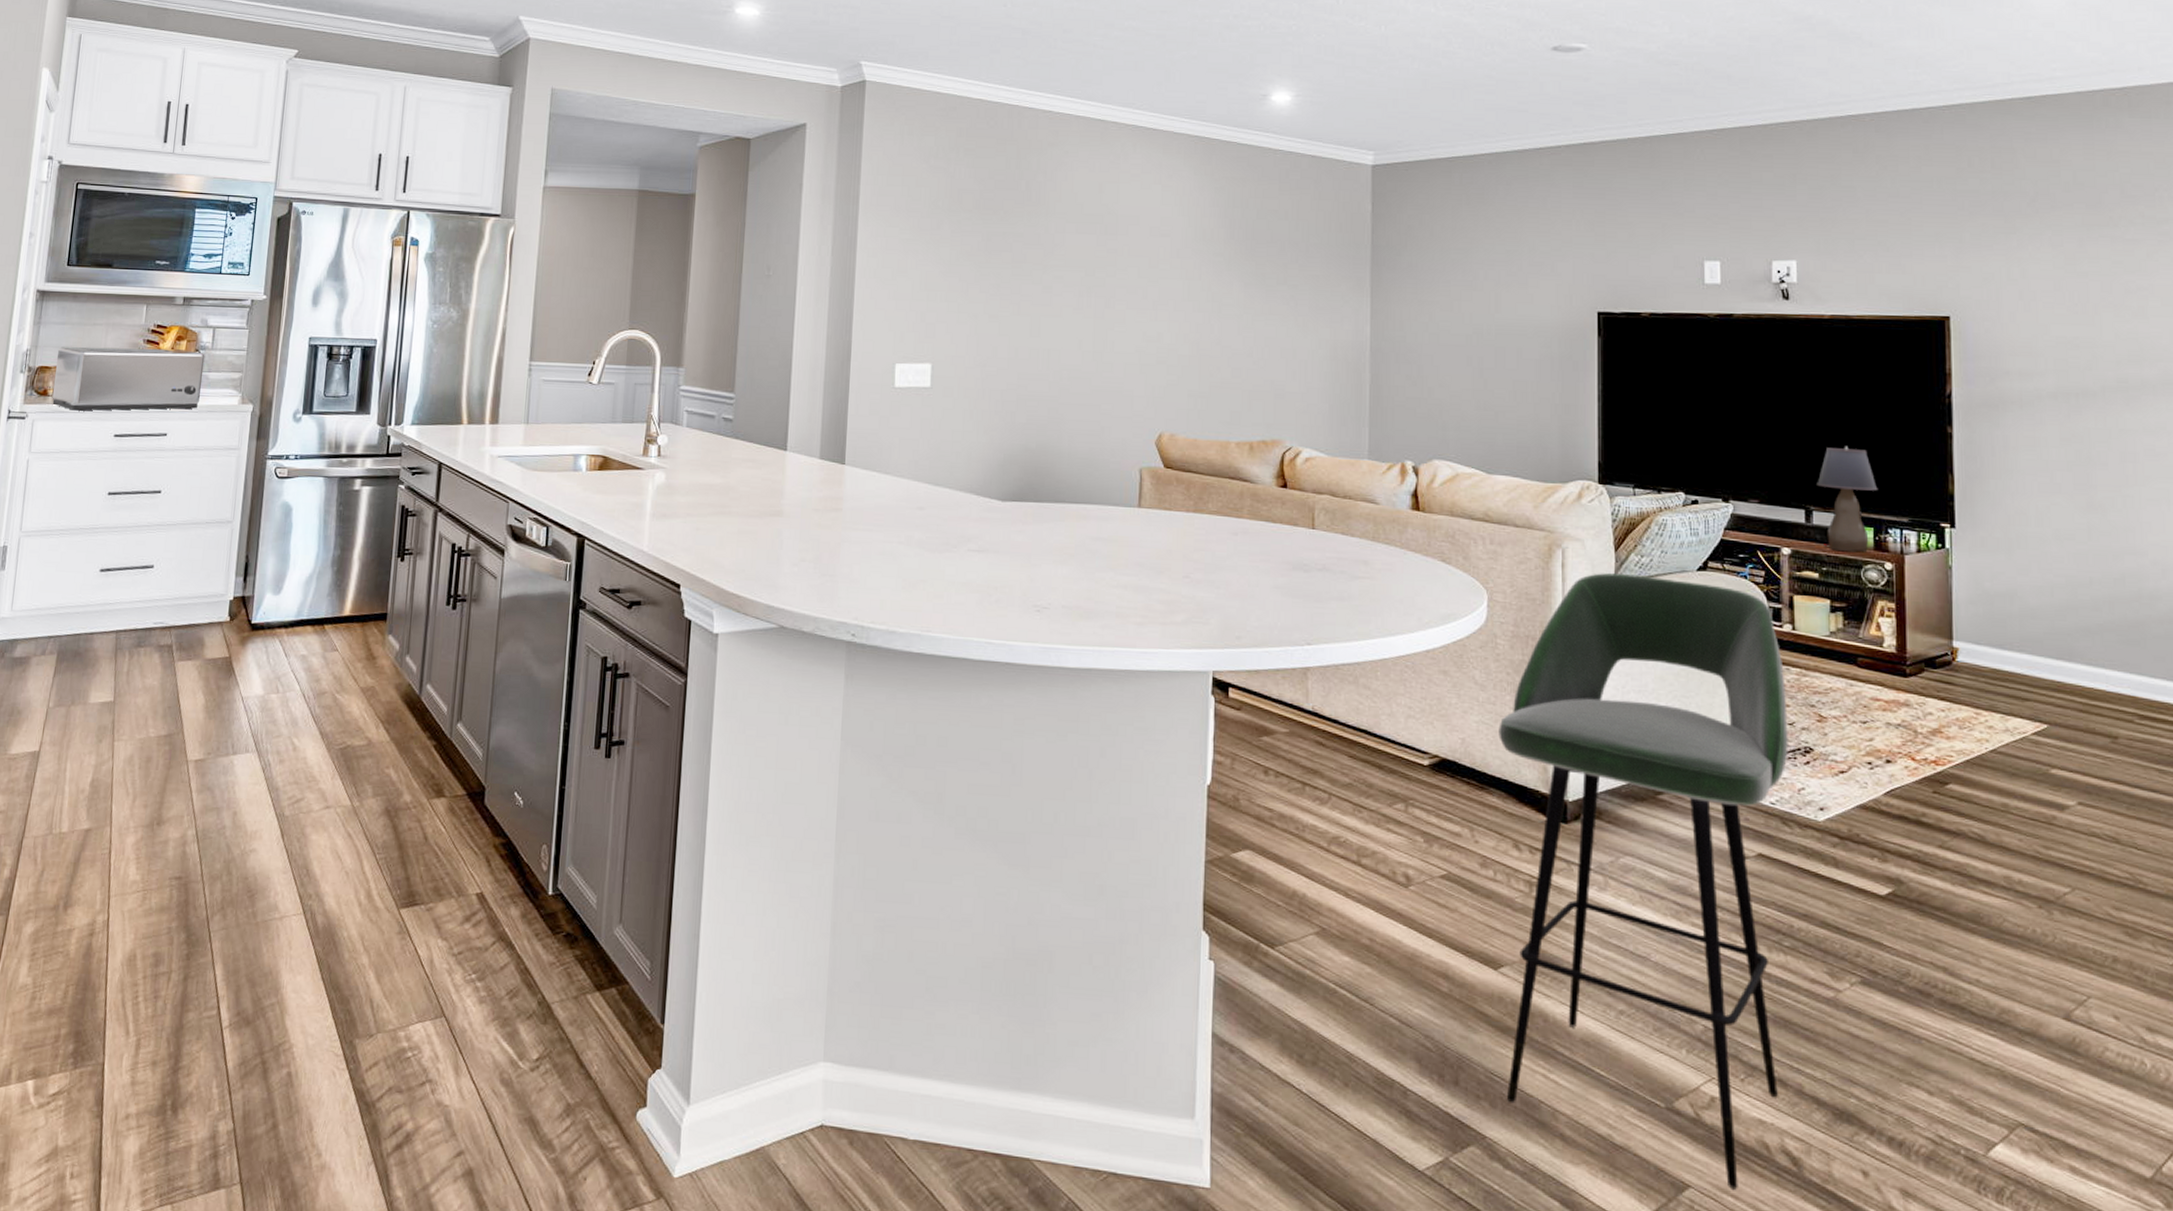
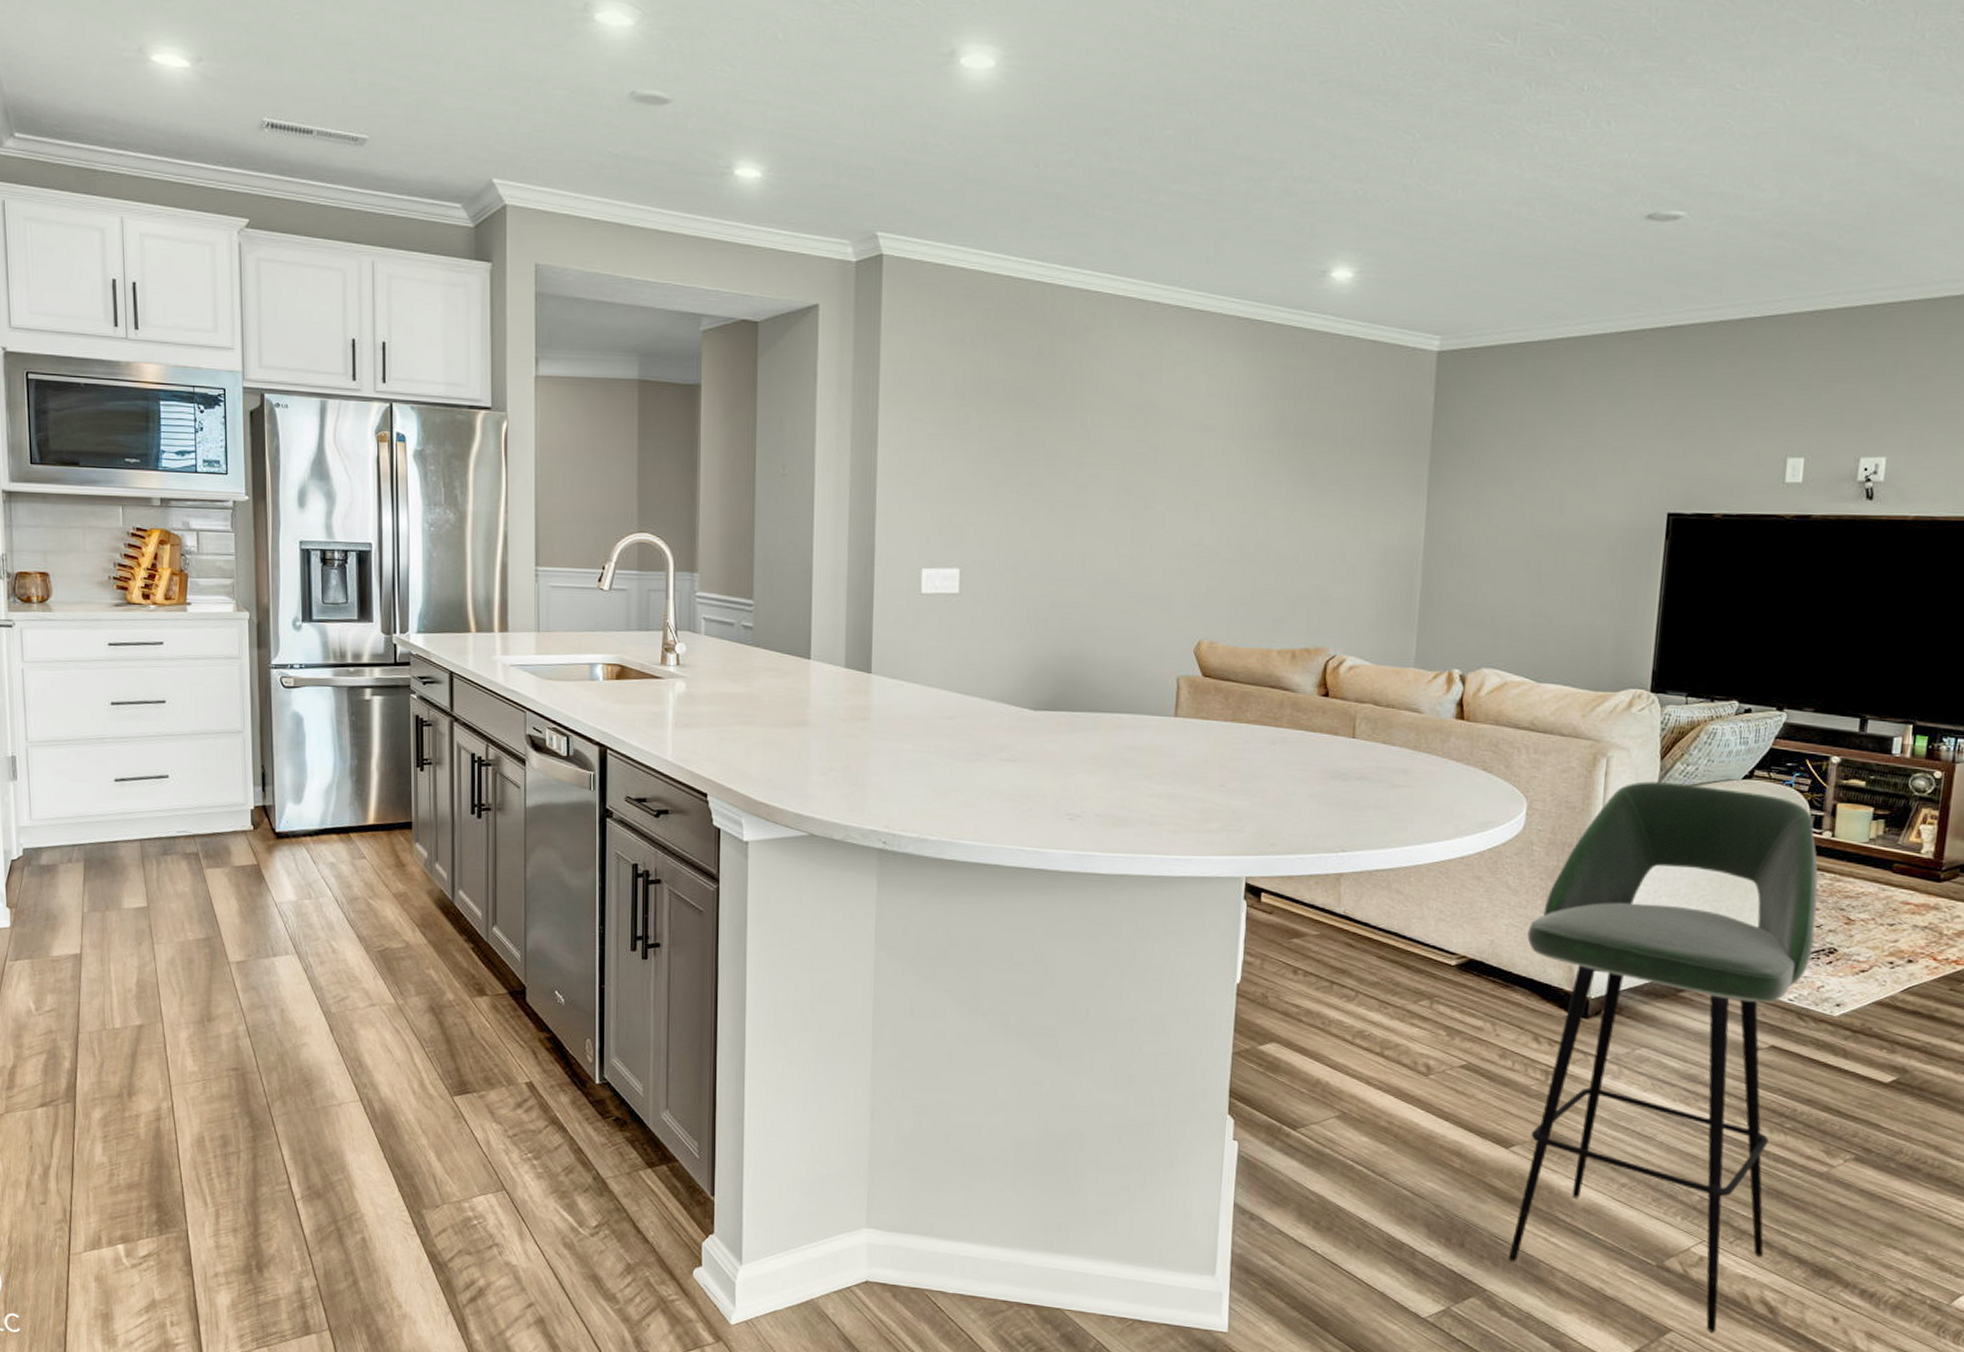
toaster: present [52,347,205,411] -> none [35,551,193,619]
table lamp: present [1817,446,1878,553] -> none [1875,653,1939,762]

